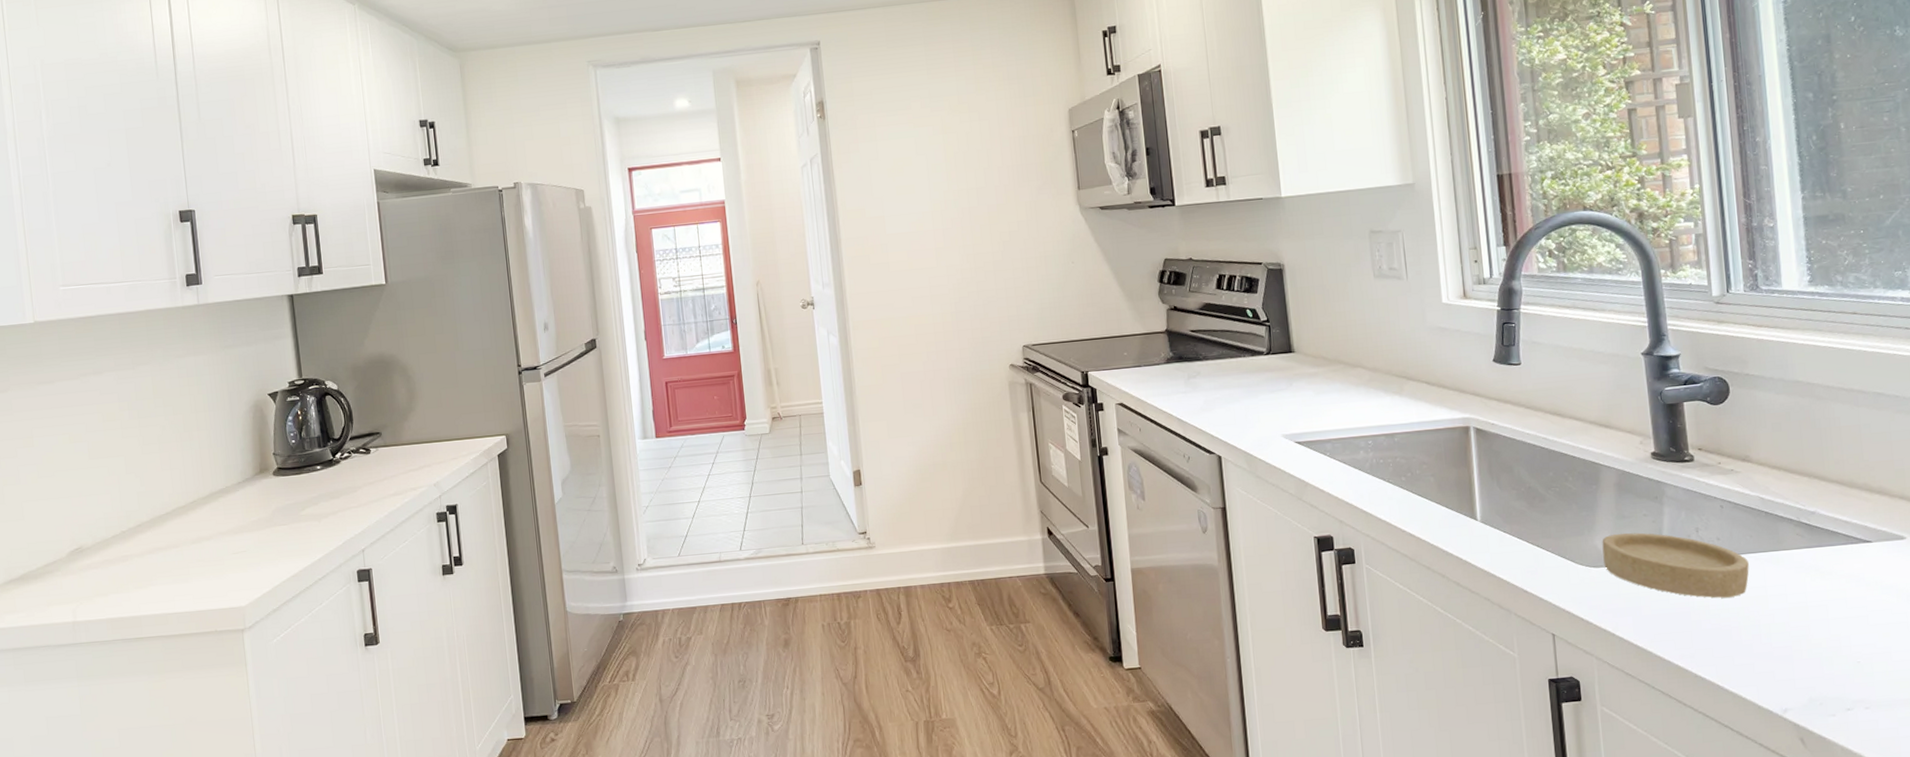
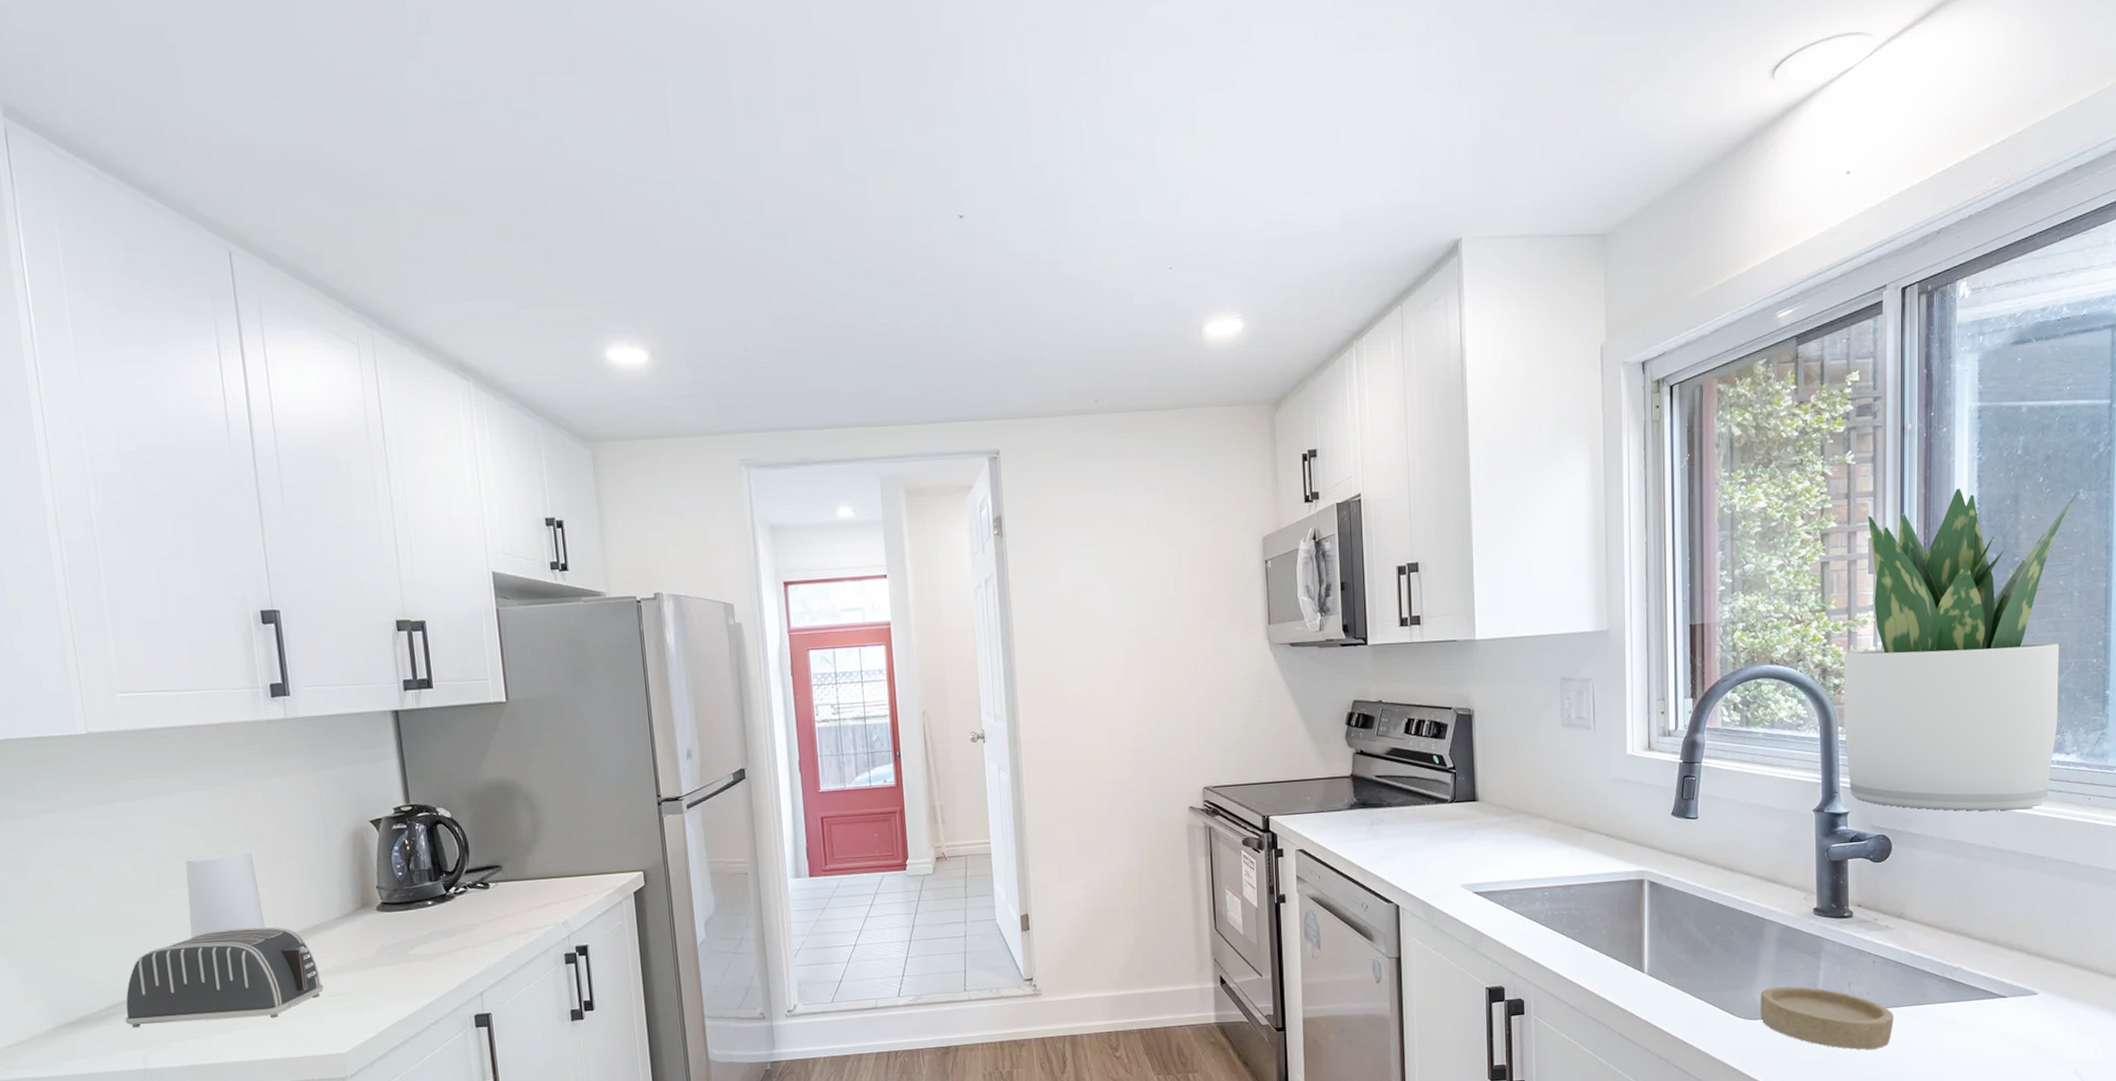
toaster: none [58,491,226,584] -> present [124,927,323,1028]
canister: none [112,422,178,503] -> present [185,850,265,939]
planter: none [1660,28,1898,351] -> present [1844,489,2079,811]

